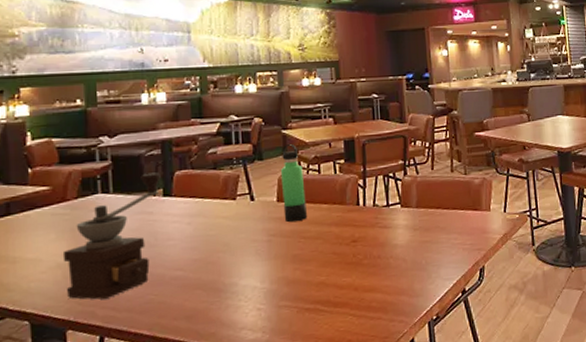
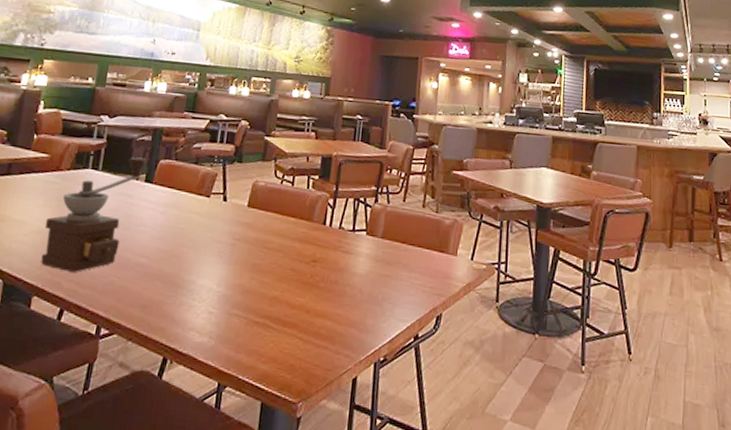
thermos bottle: present [280,144,307,222] -> none [251,151,278,230]

